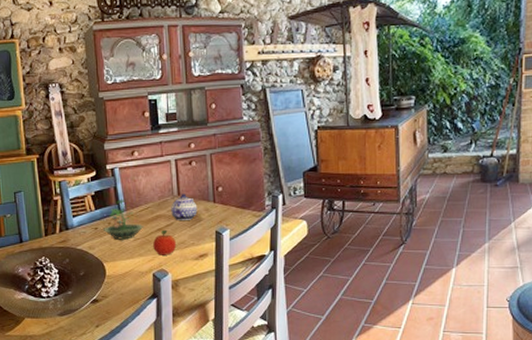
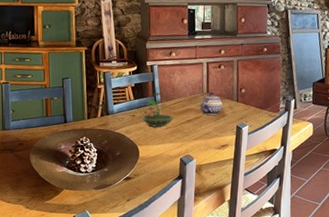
fruit: present [153,229,177,255] -> none [182,121,203,144]

